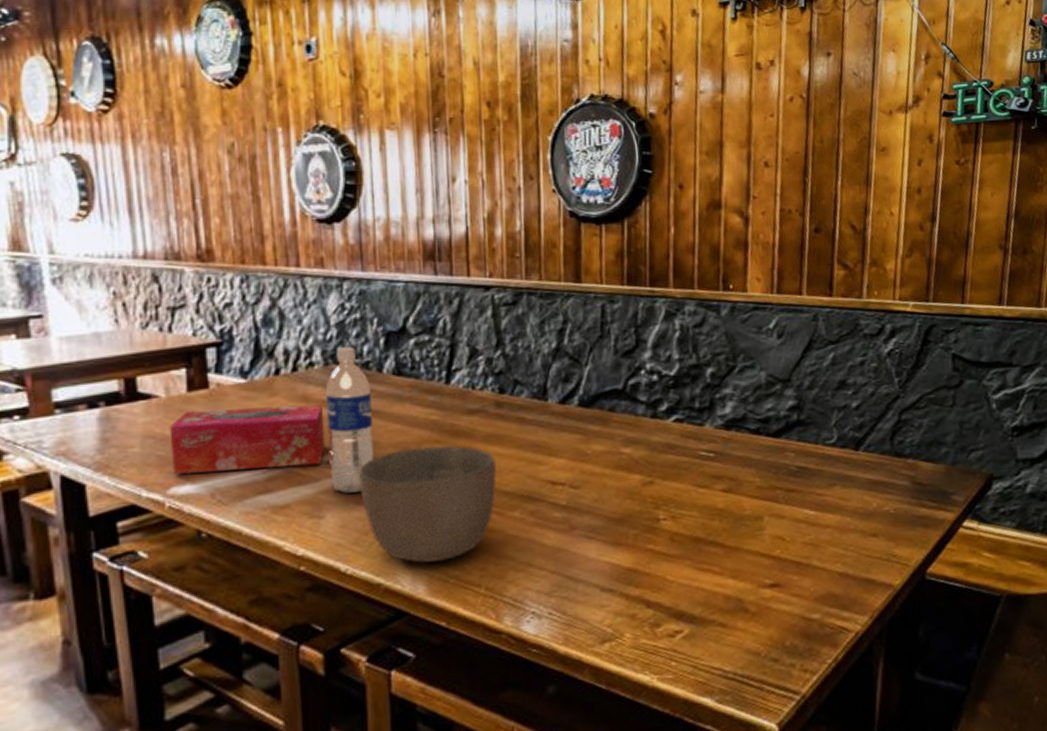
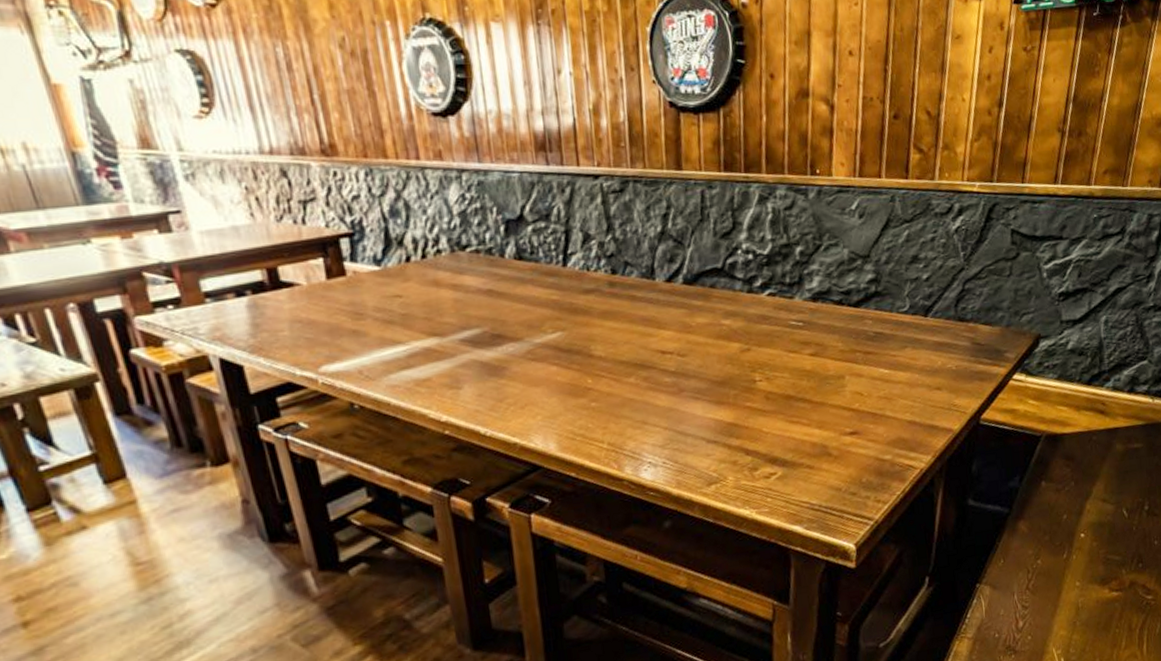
tissue box: present [169,404,326,474] -> none [314,287,459,354]
water bottle: present [325,347,374,493] -> none [454,234,503,367]
bowl: present [359,445,497,563] -> none [490,322,613,425]

